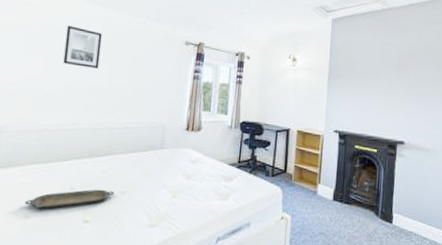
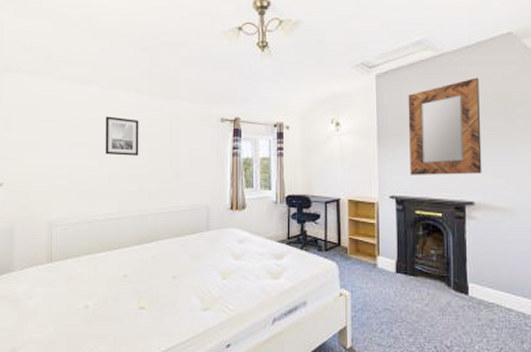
serving tray: present [25,189,115,210] -> none [84,275,166,298]
home mirror: none [353,32,418,117] -> present [408,77,482,175]

